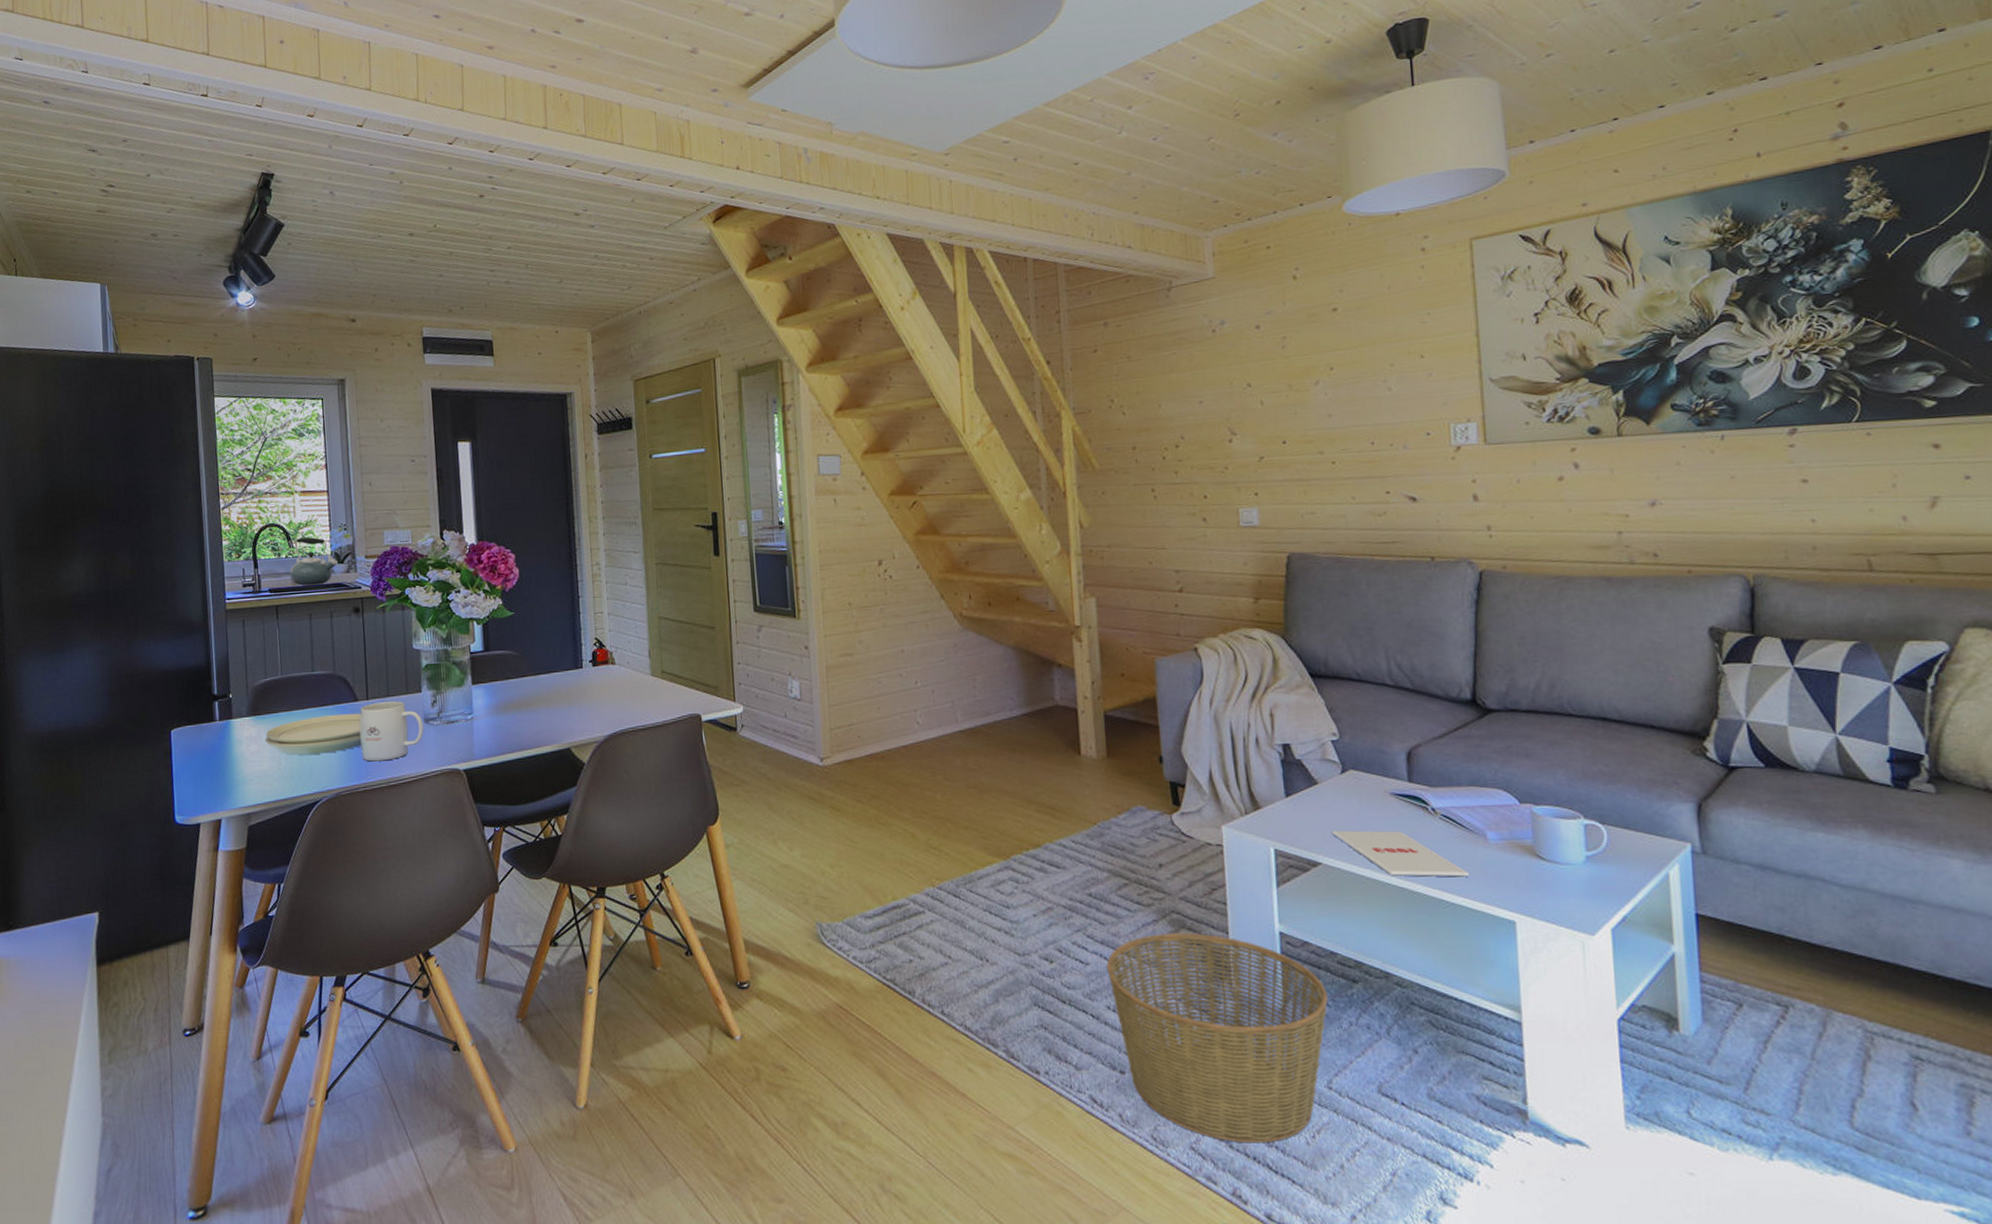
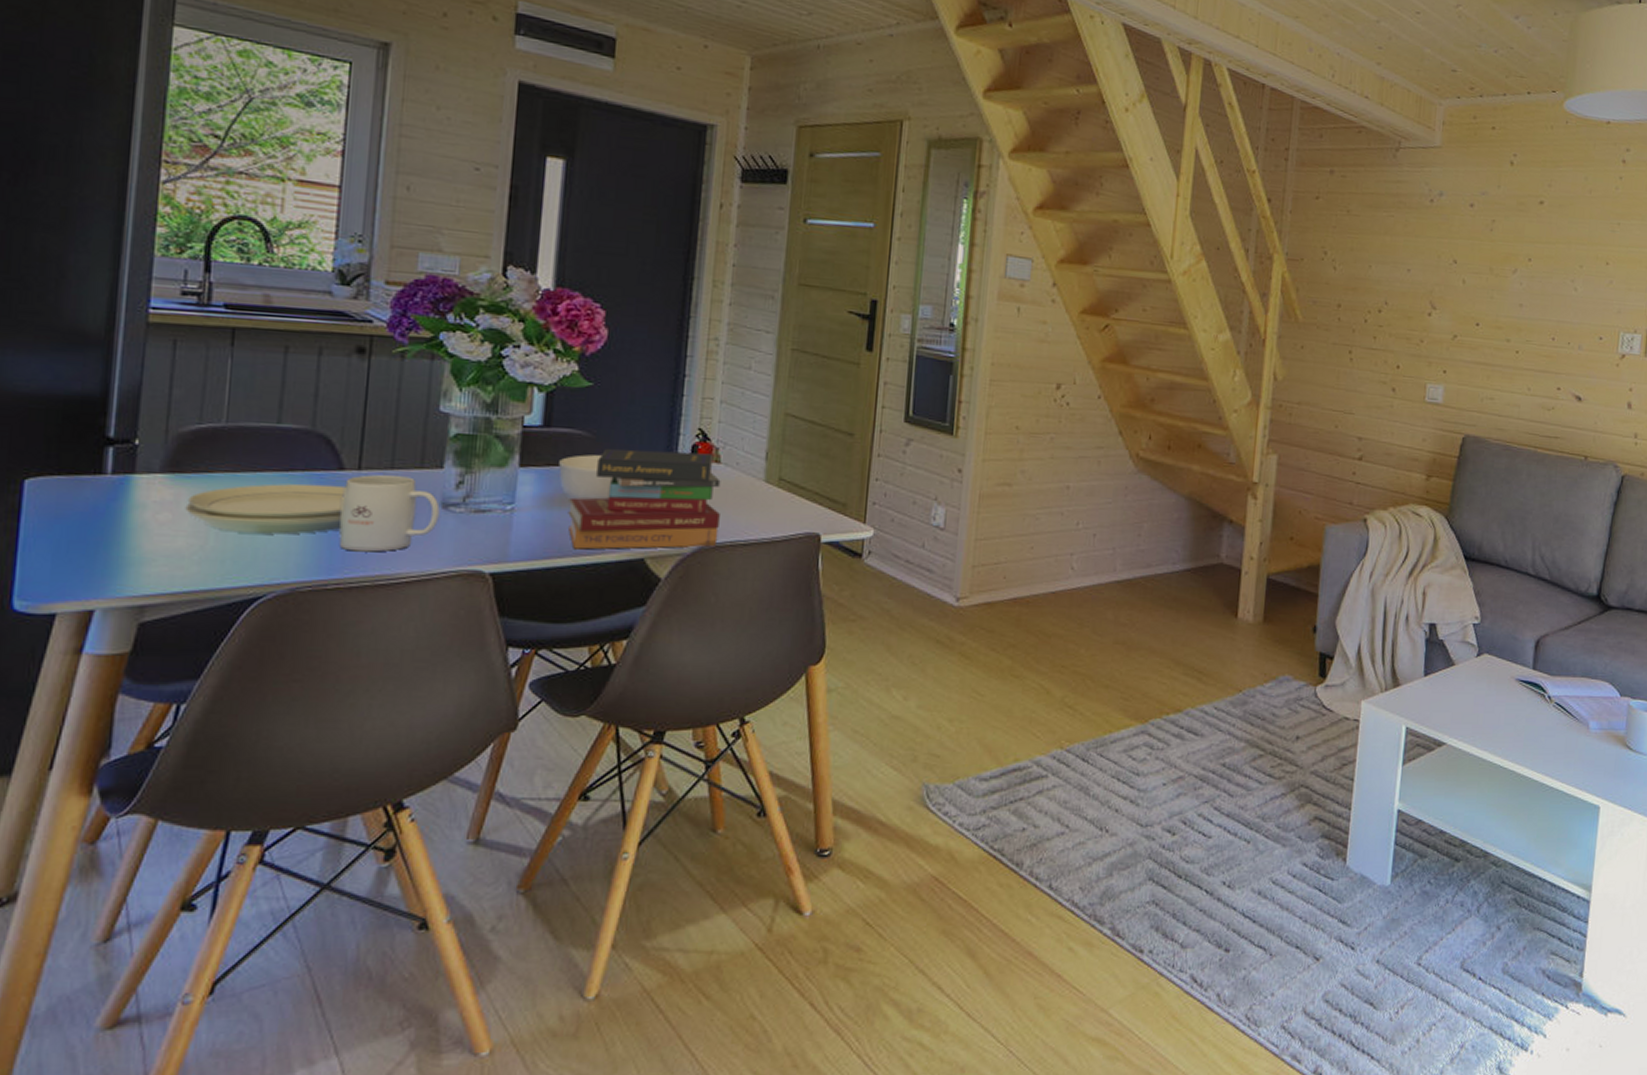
kettle: present [290,537,338,586] -> none [262,242,341,309]
bowl: none [499,669,539,706] -> present [558,454,613,500]
books: none [510,658,623,745] -> present [568,448,721,550]
basket: present [1106,933,1328,1143] -> none [1228,808,1431,1021]
magazine: present [1331,830,1470,877] -> none [1459,711,1570,763]

